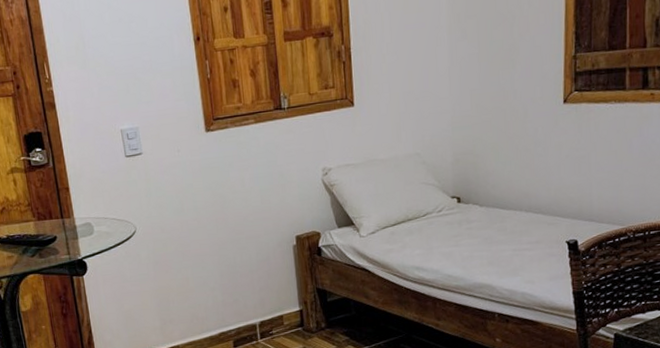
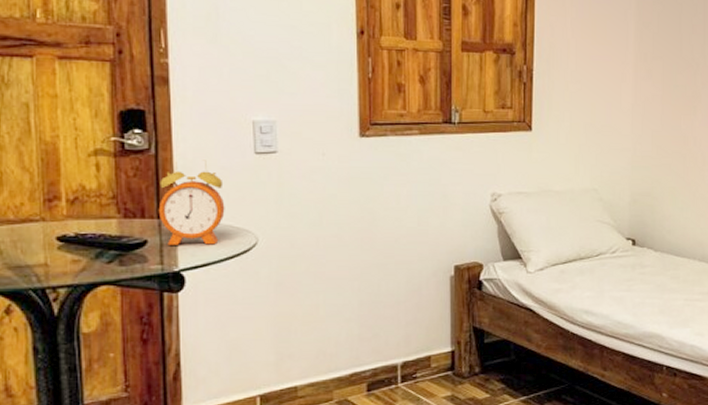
alarm clock: none [59,167,109,239] -> present [158,160,225,245]

